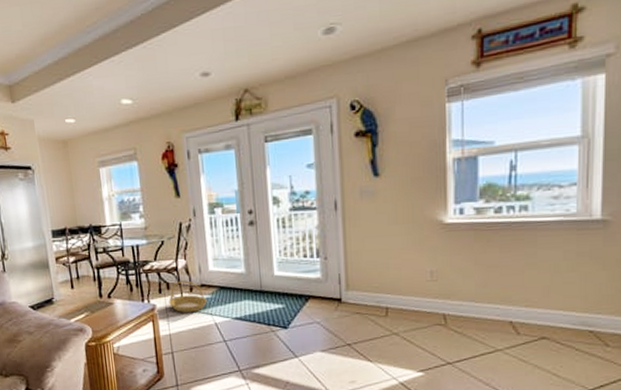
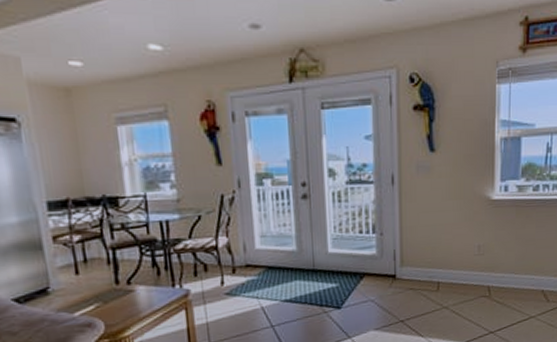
basket: present [169,280,207,313] -> none [206,260,253,298]

